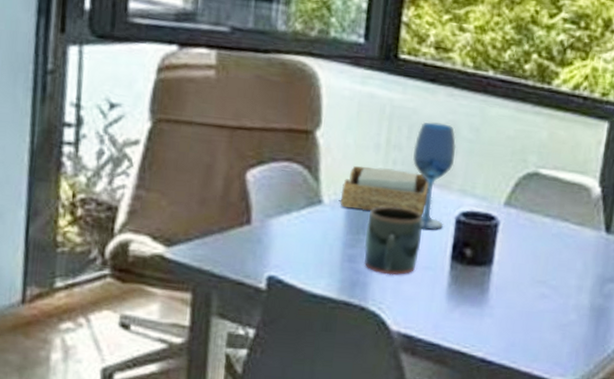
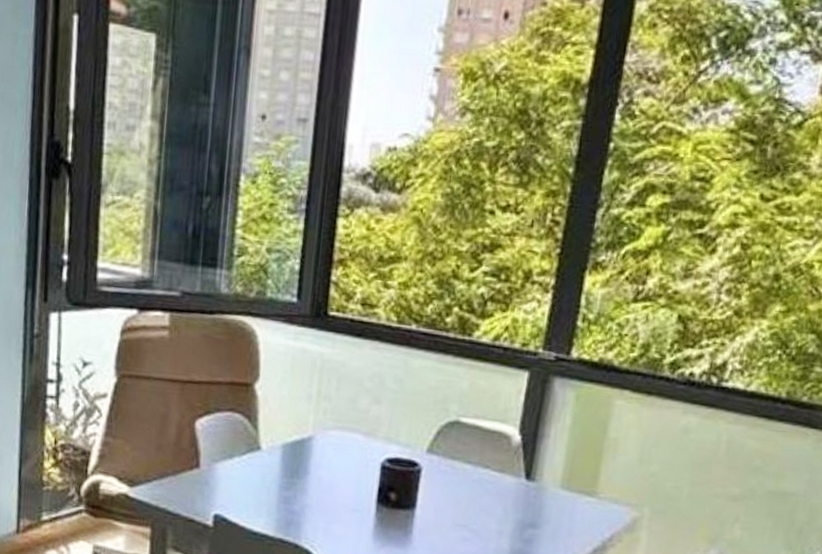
napkin holder: present [339,165,429,216] -> none [276,415,356,462]
mug: present [363,206,423,275] -> none [297,452,351,516]
wineglass: present [413,122,457,230] -> none [341,374,382,475]

